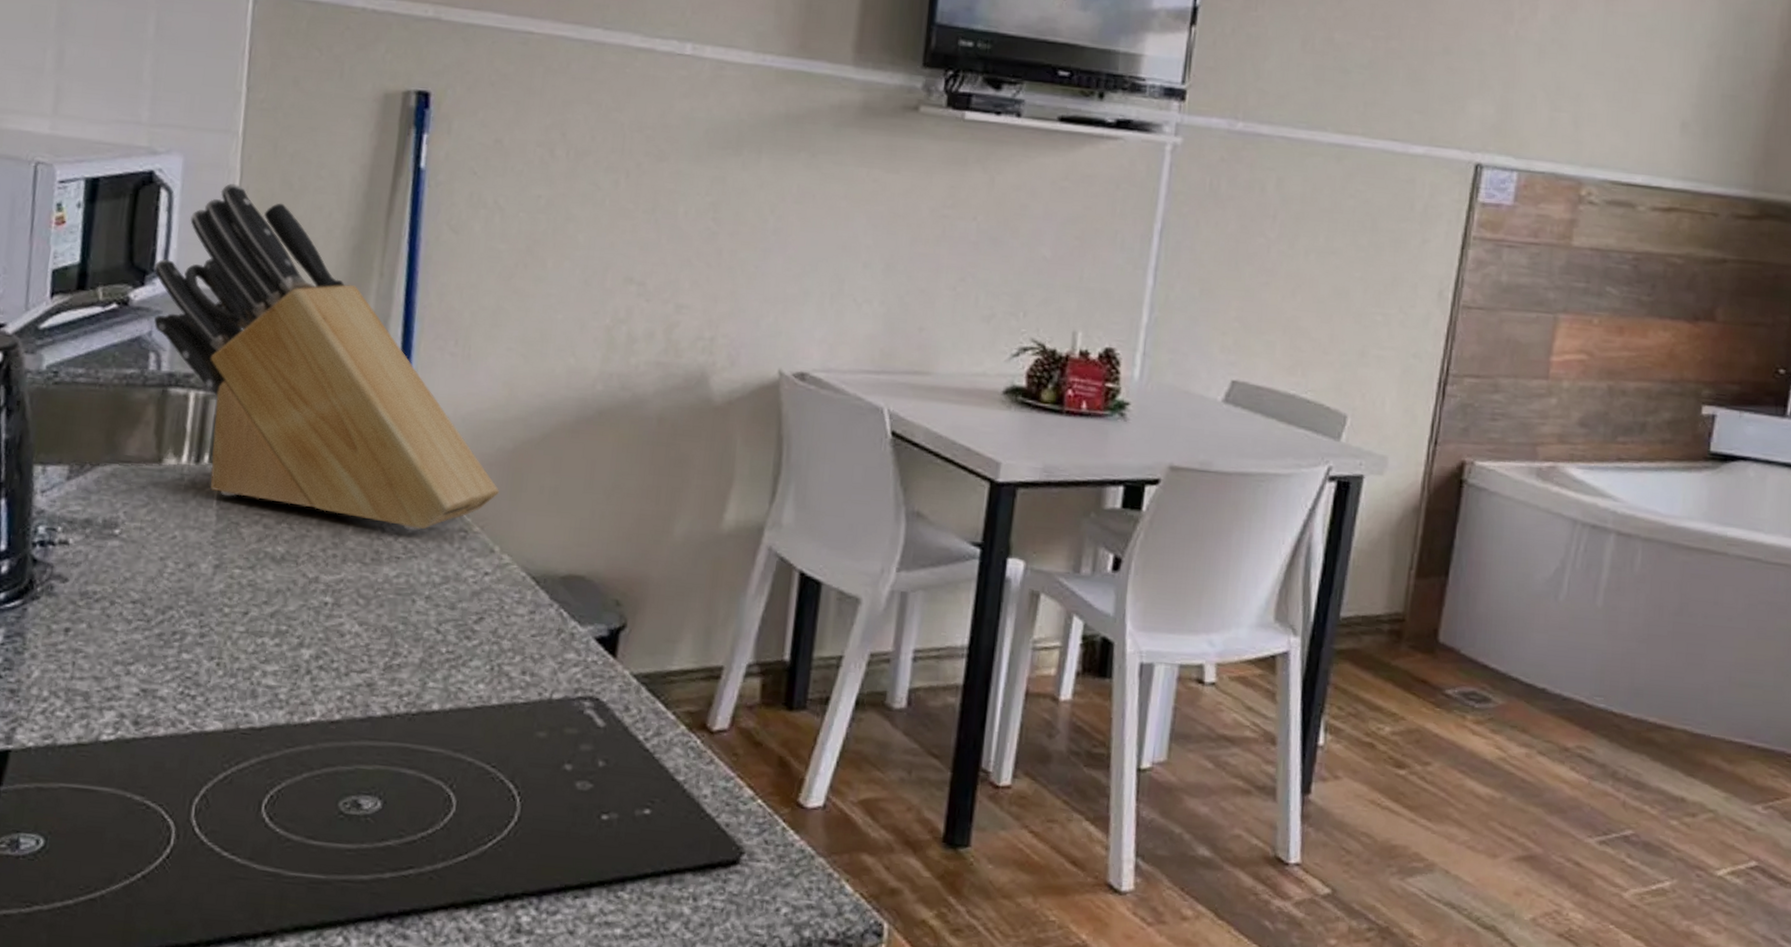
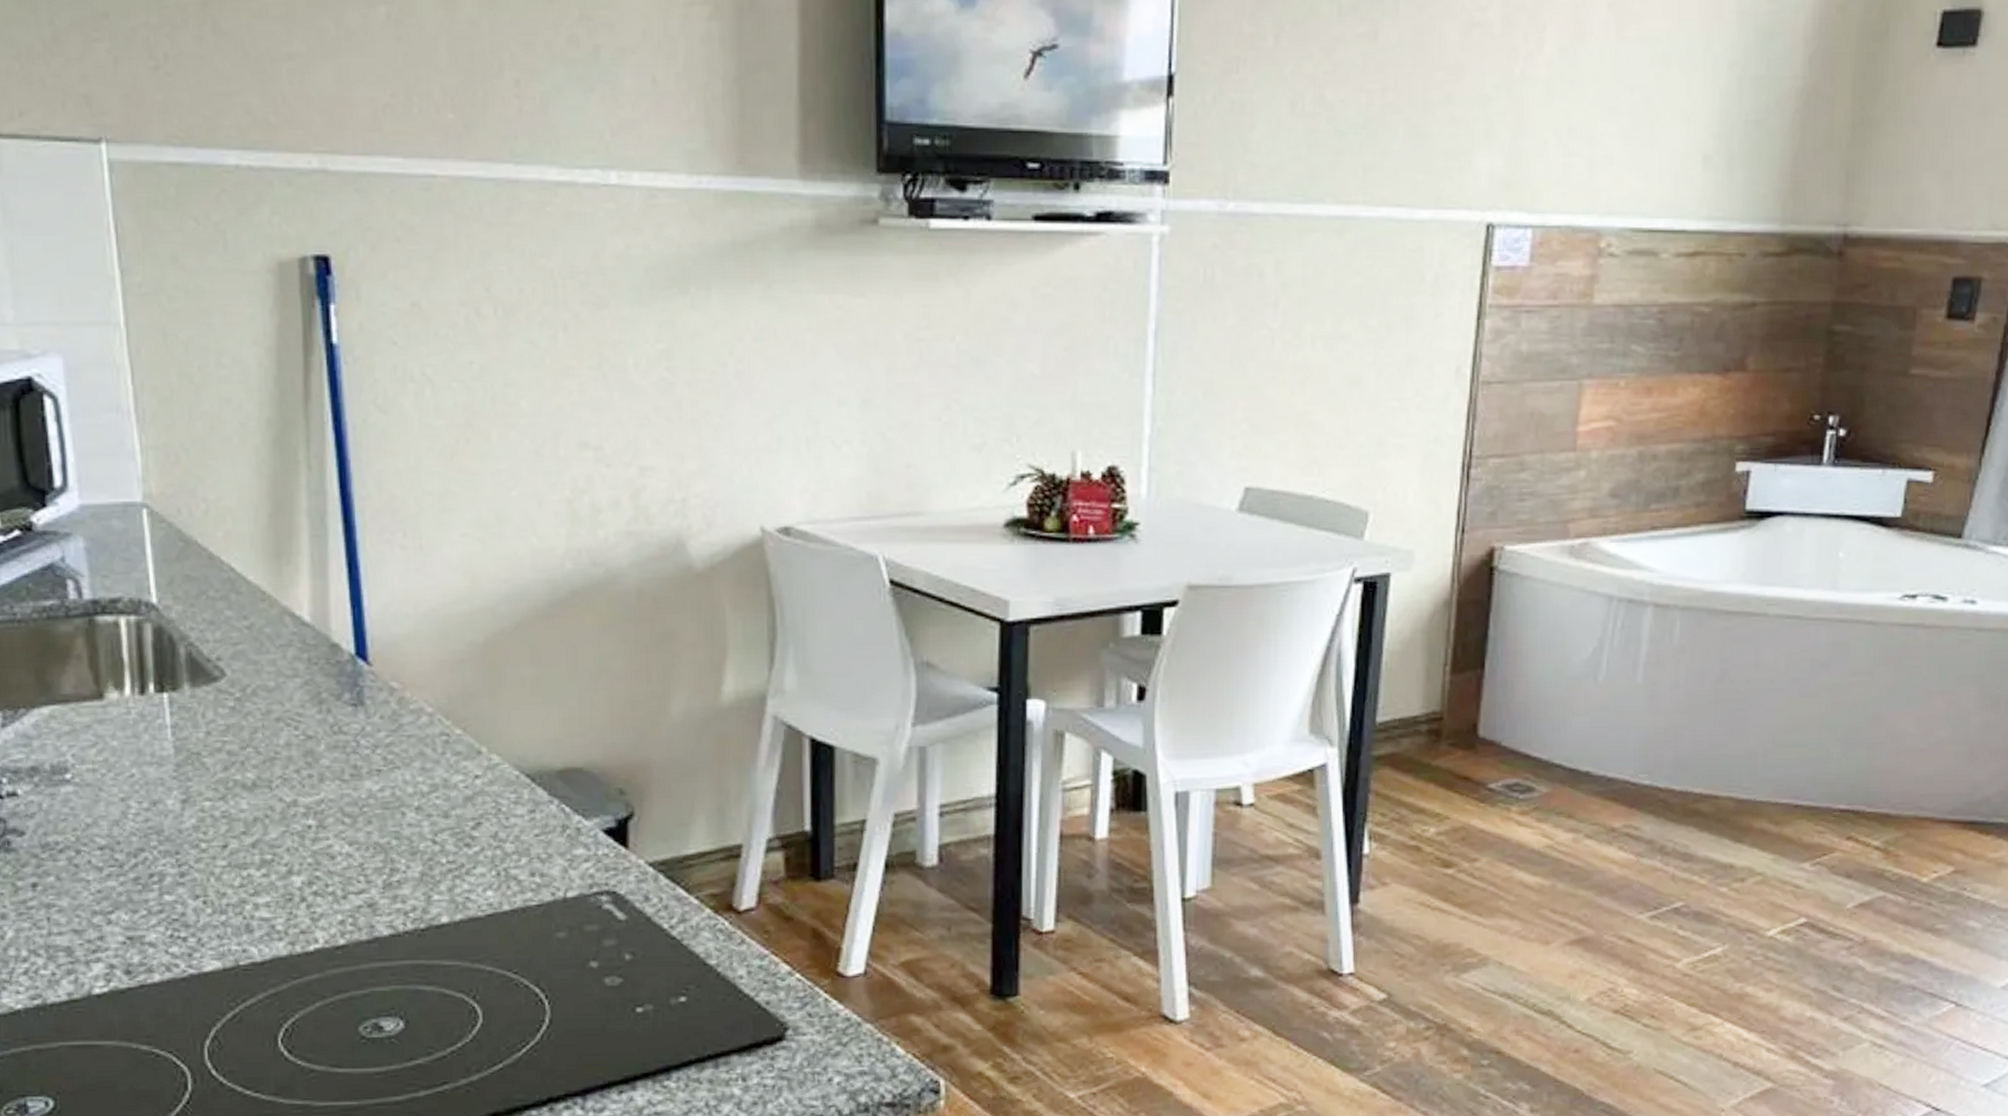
knife block: present [153,184,499,531] -> none [53,383,477,741]

